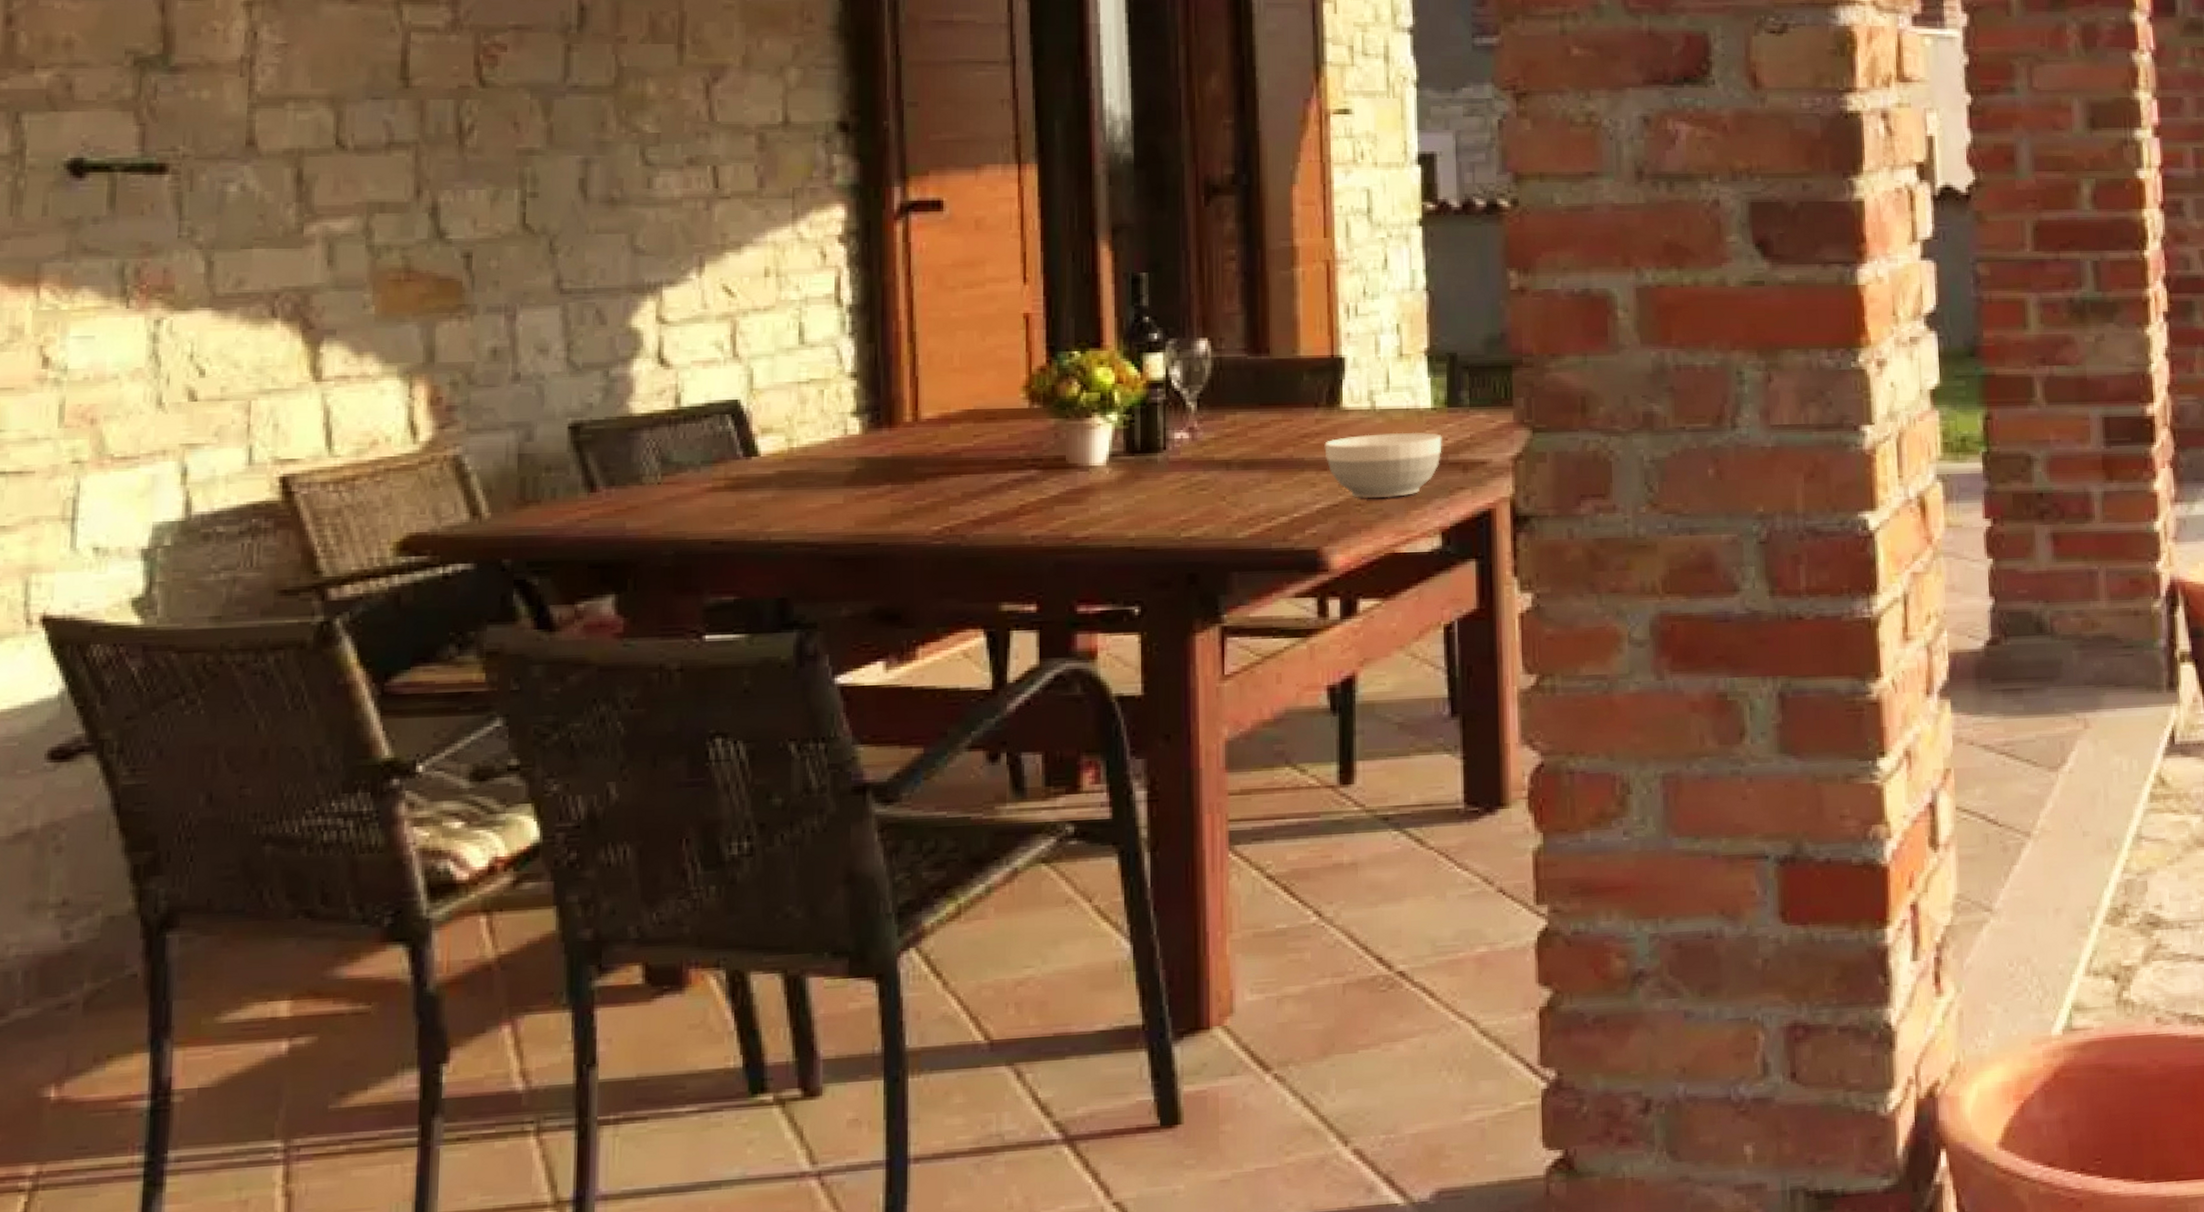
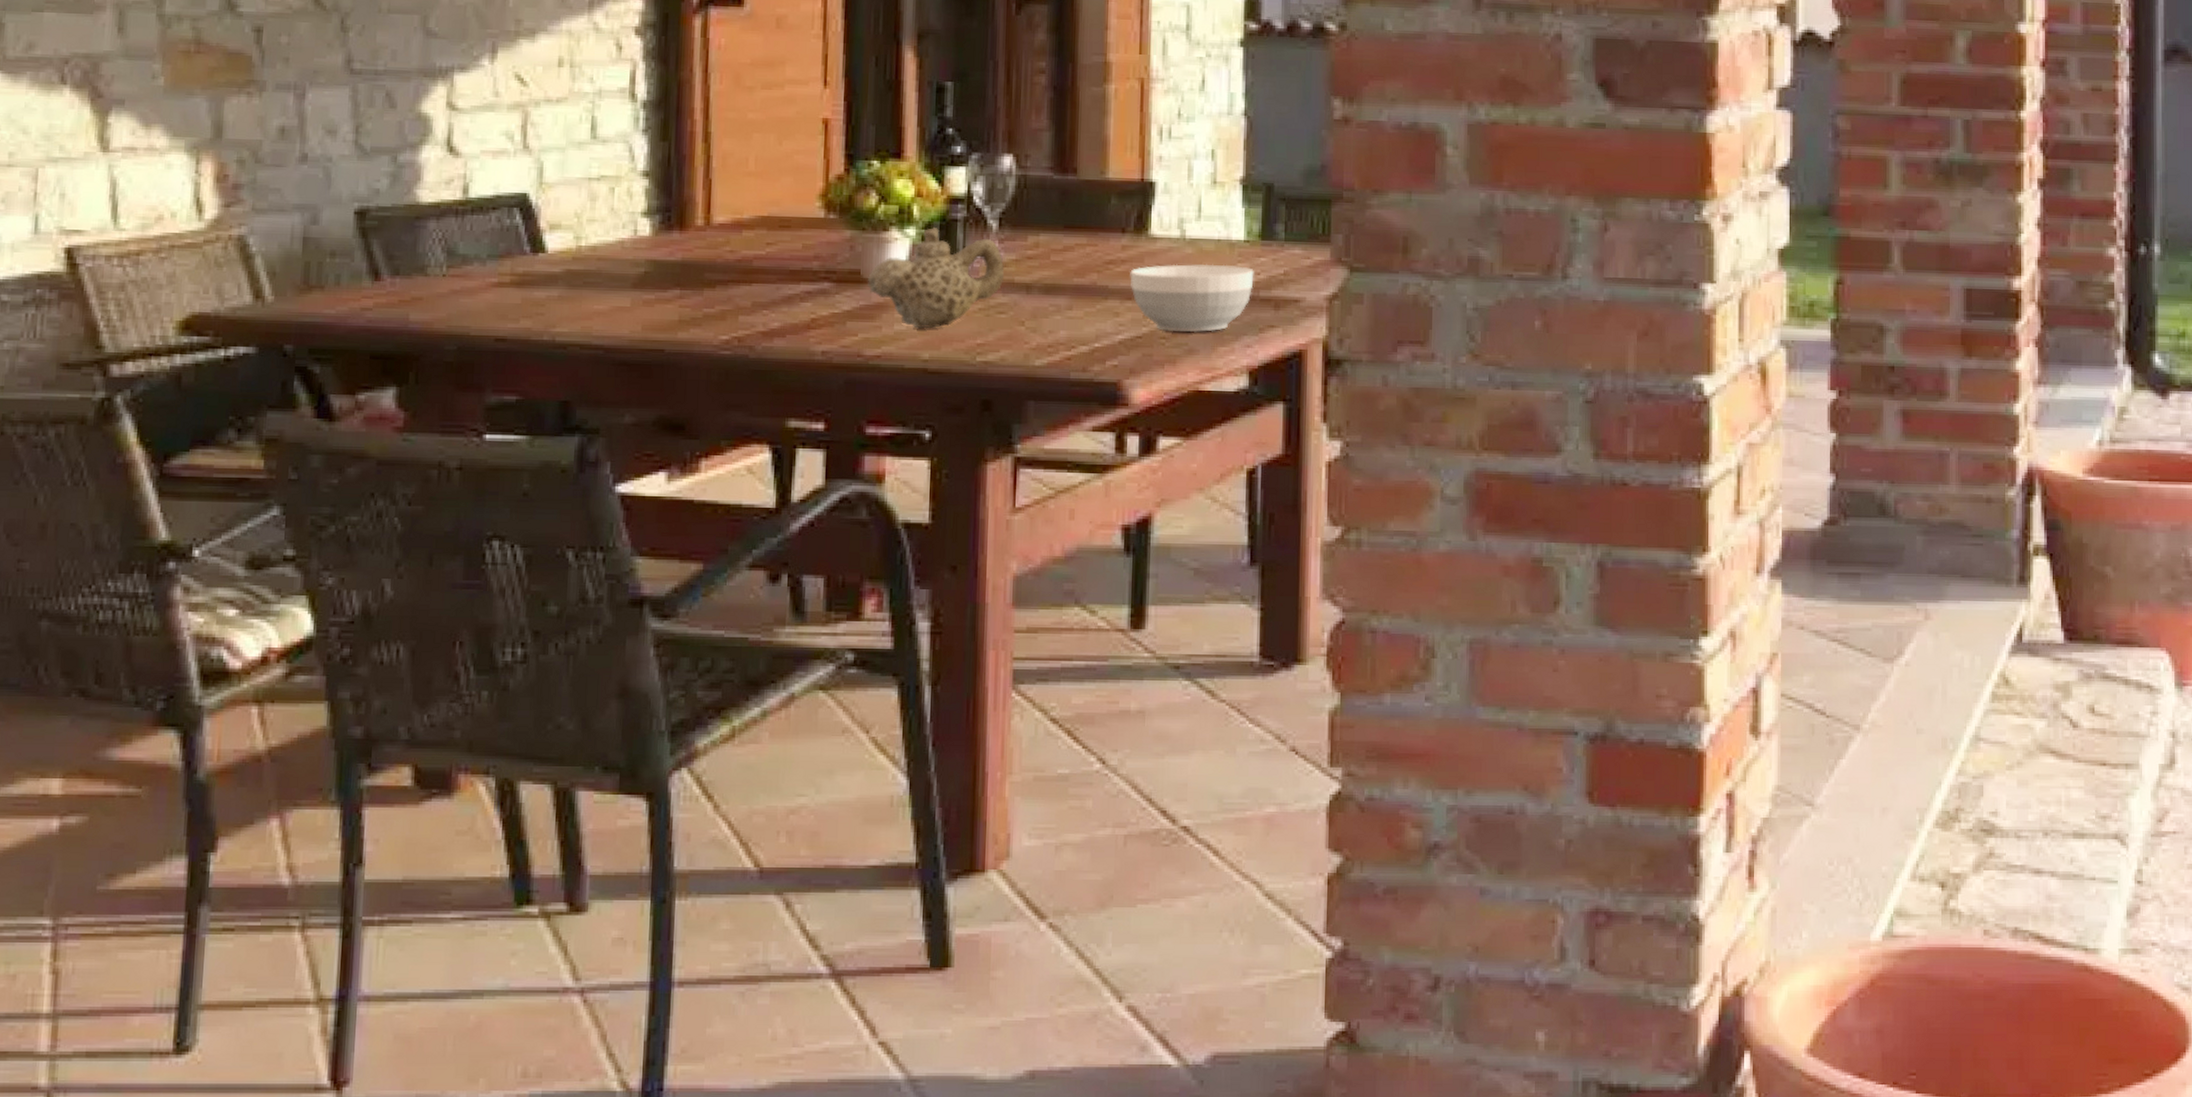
teapot: none [1073,412,1205,509] -> present [868,228,1005,329]

